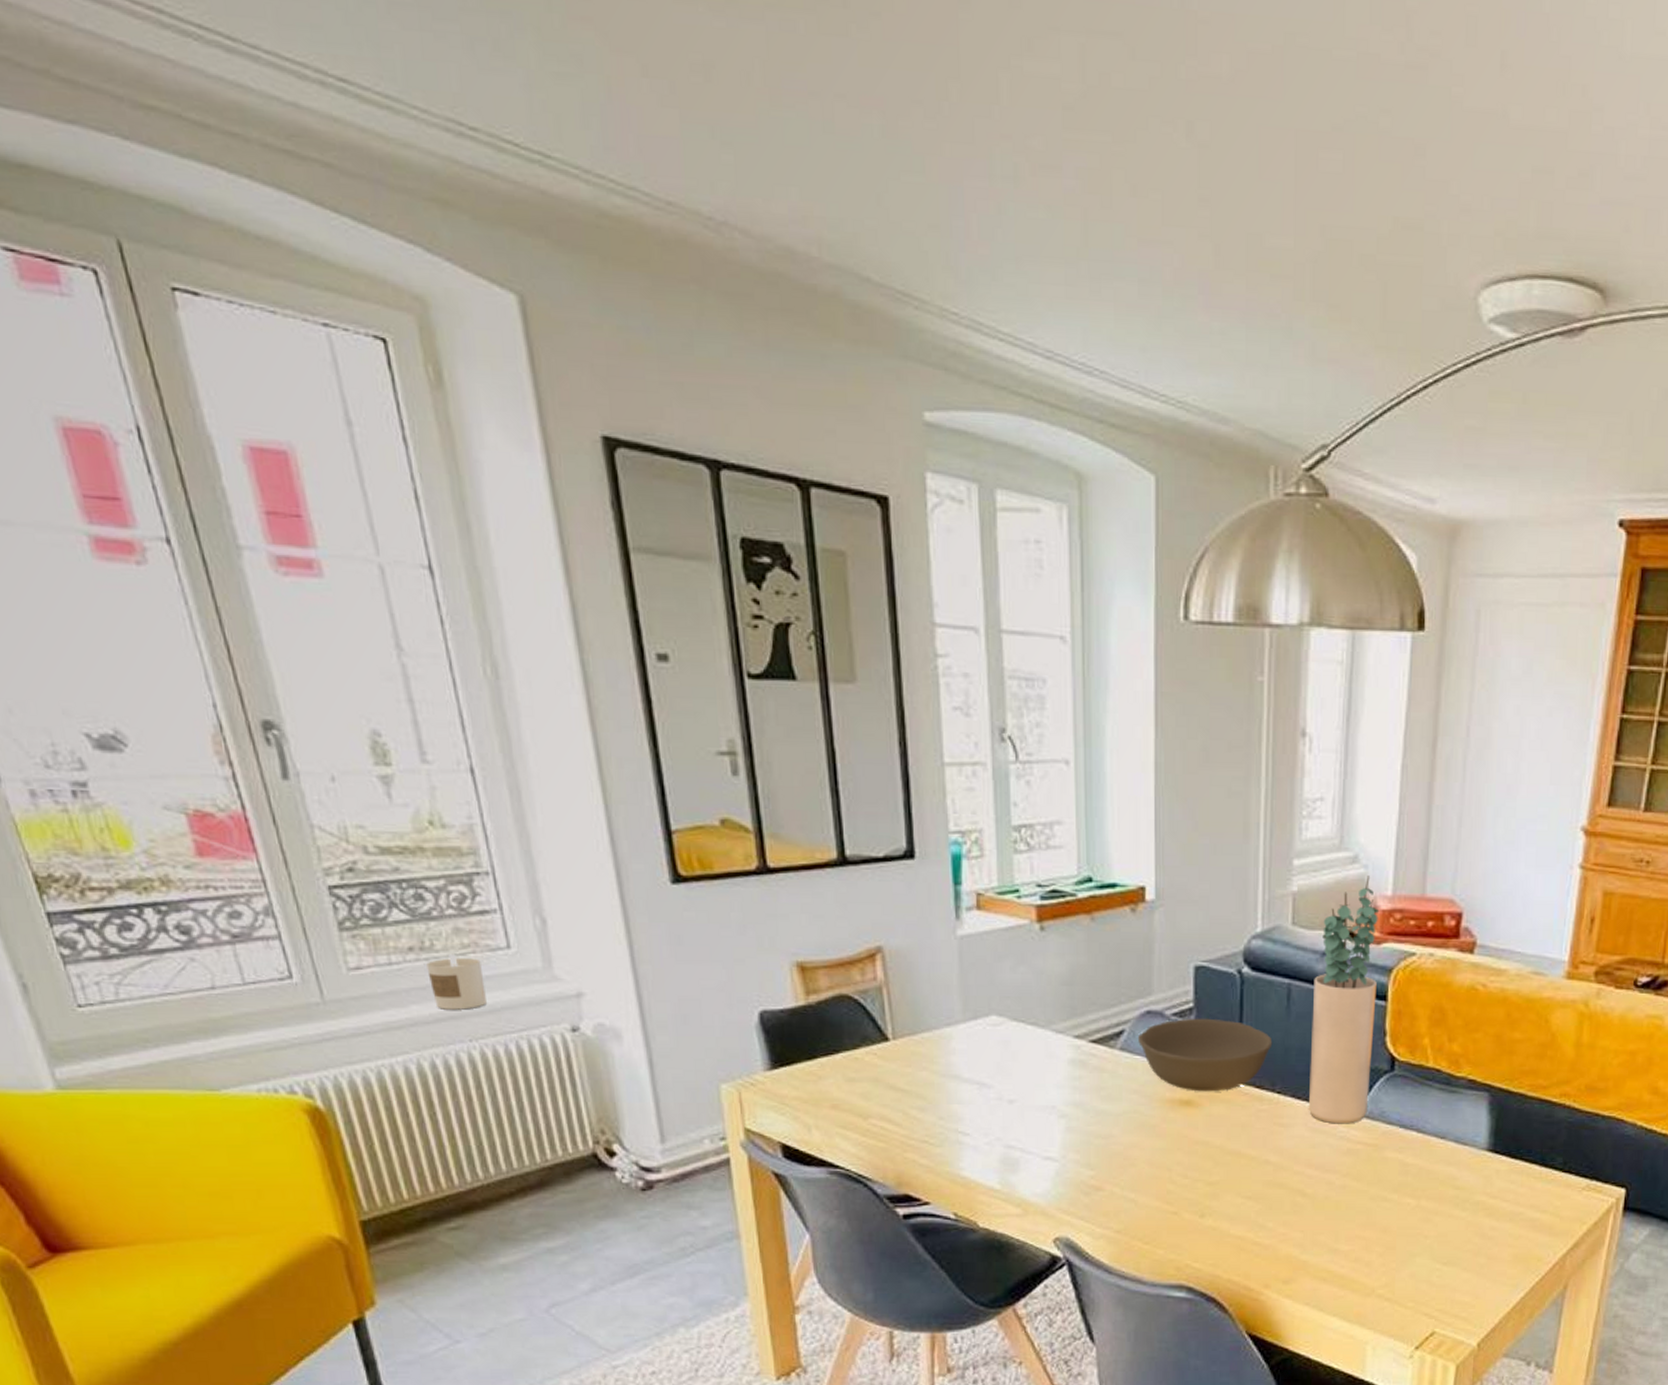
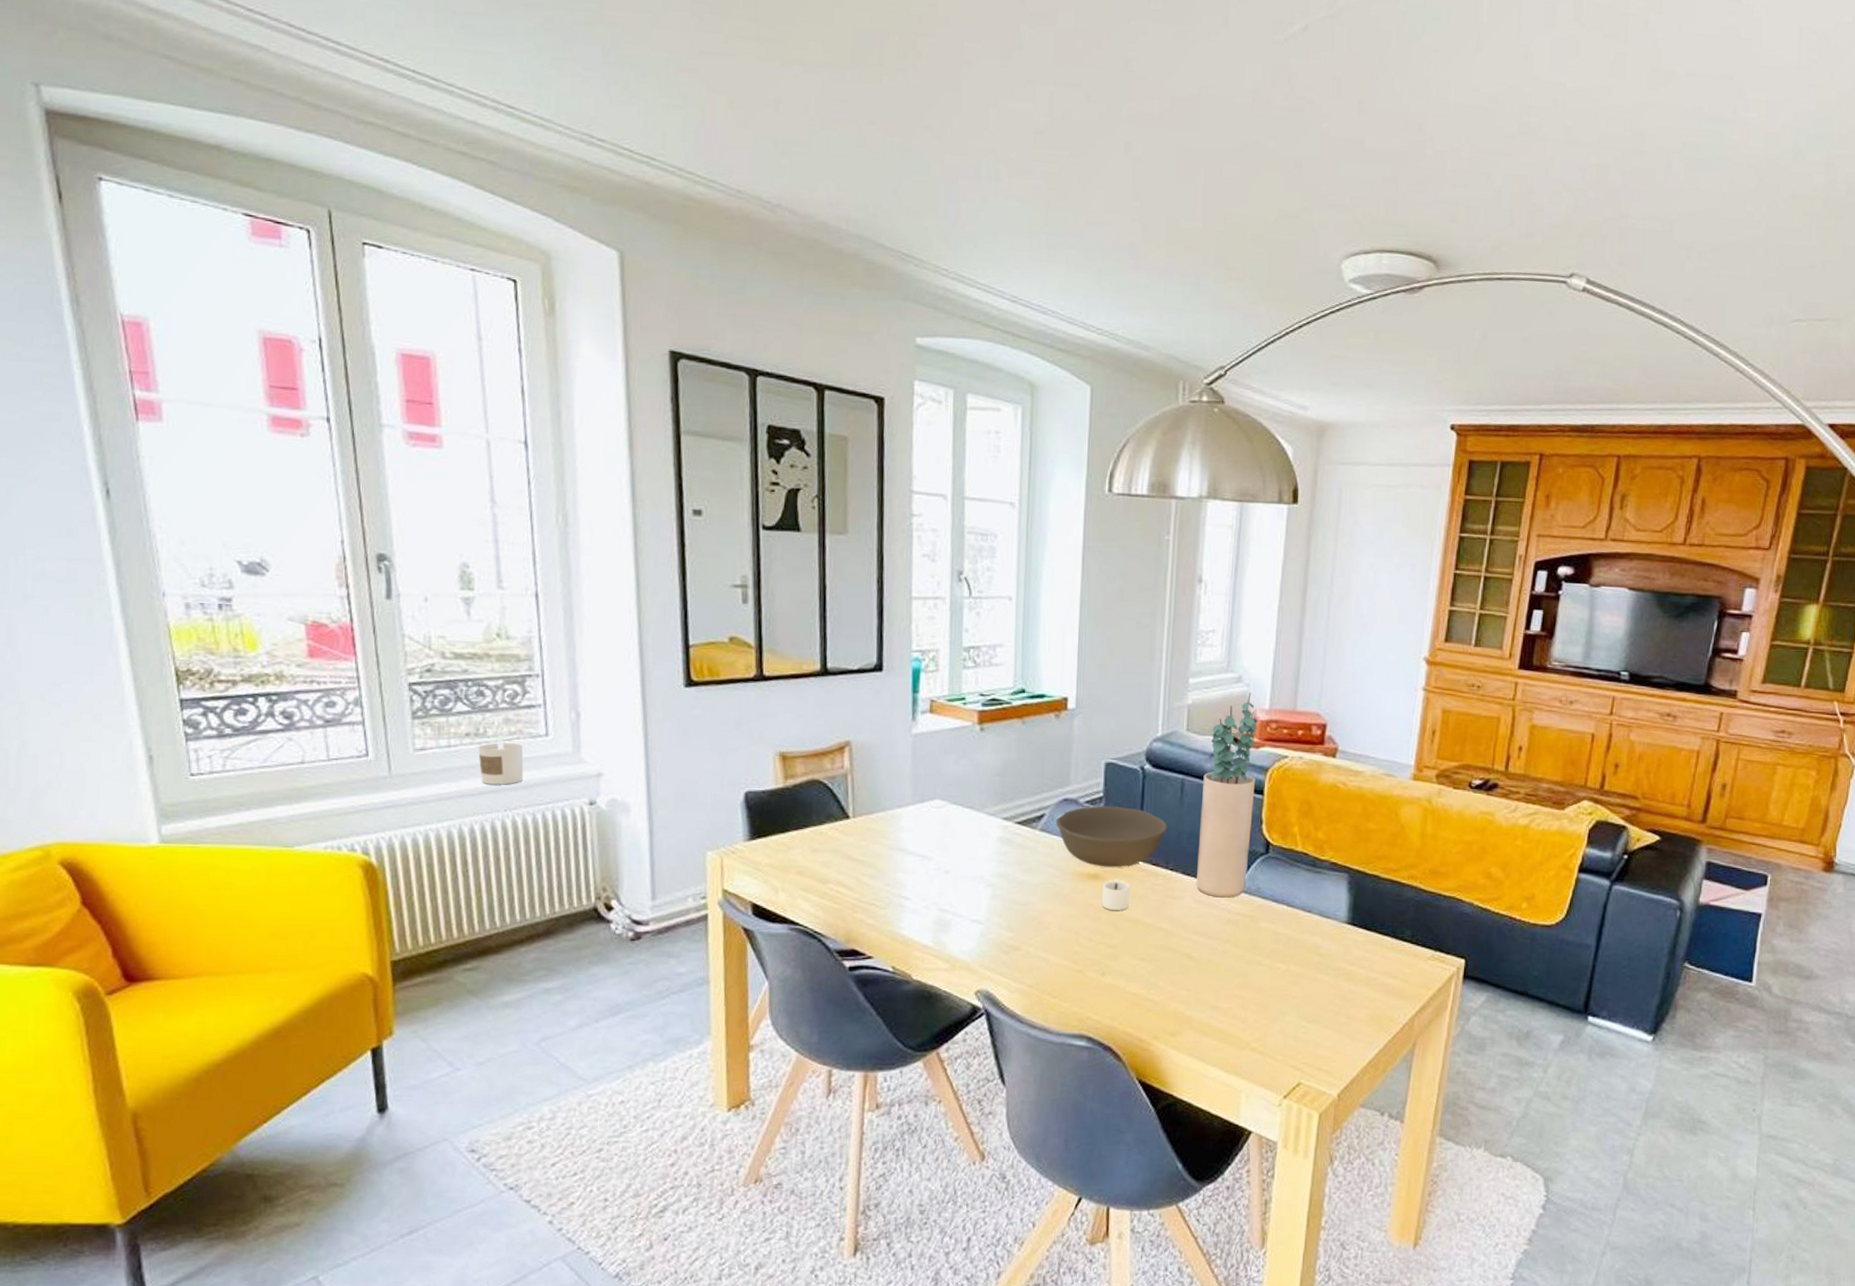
candle: none [1197,1108,1231,1143] -> present [1101,881,1130,911]

